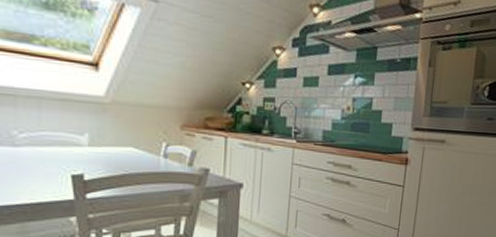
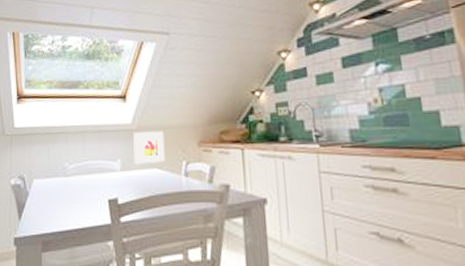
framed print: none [105,106,144,142] -> present [133,131,165,165]

